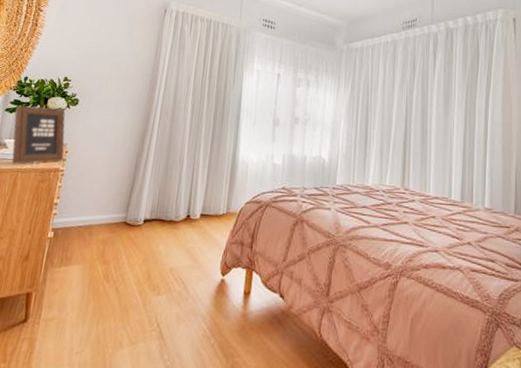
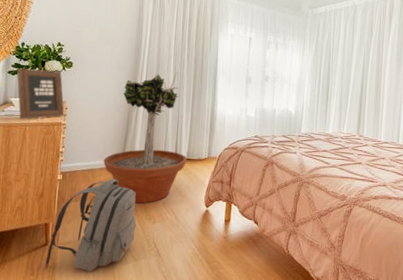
backpack: none [19,237,139,358] -> present [44,178,137,271]
potted tree: none [103,111,202,270] -> present [103,71,187,204]

